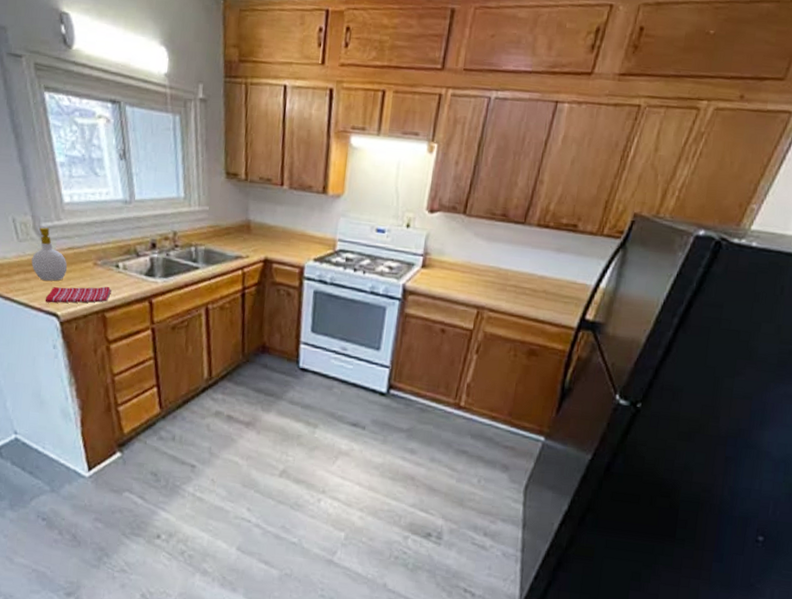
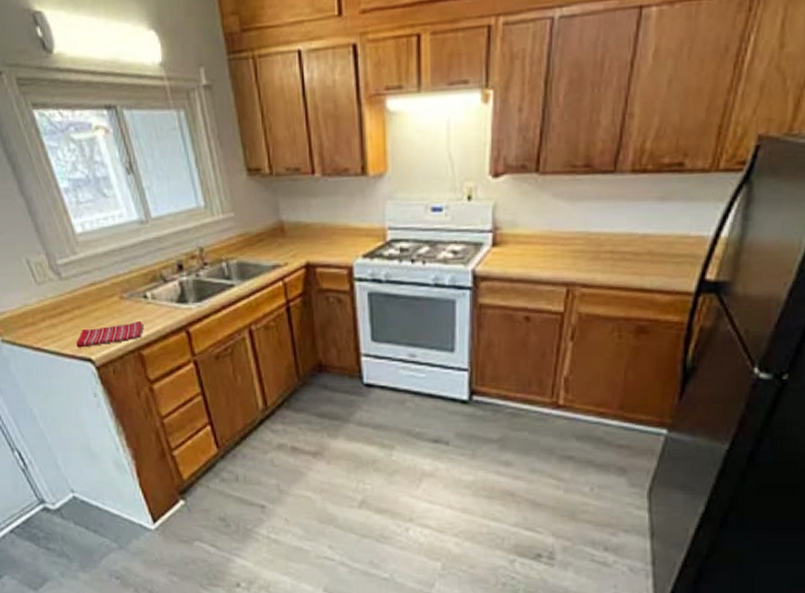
soap bottle: present [31,227,68,281] -> none [54,265,94,324]

